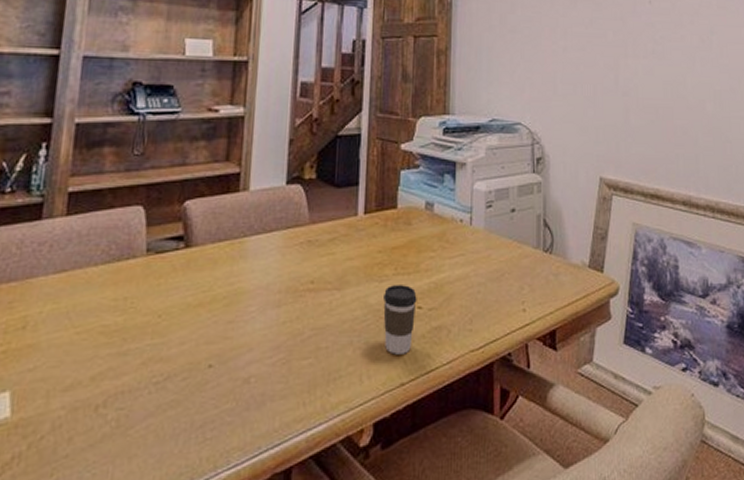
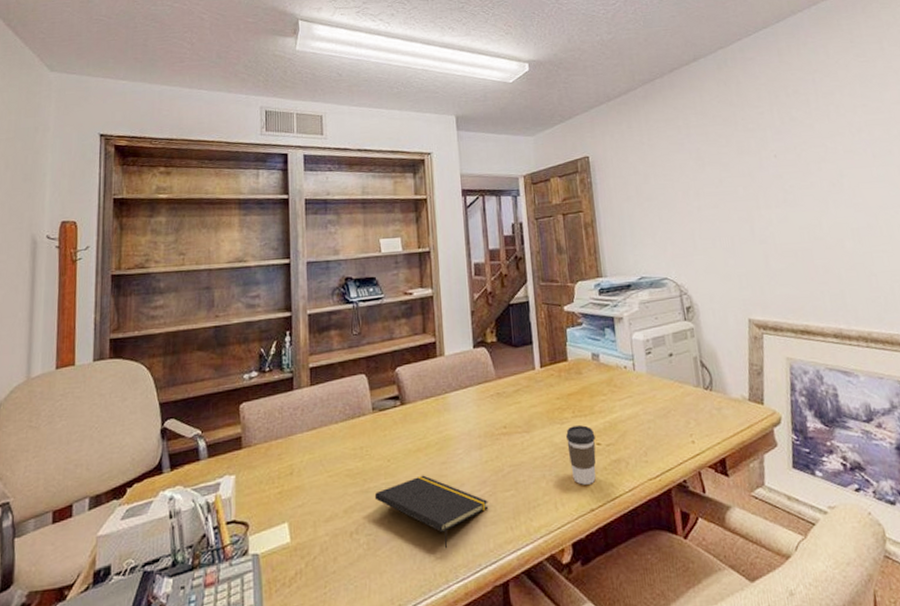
notepad: none [134,336,280,428] -> present [374,475,489,549]

